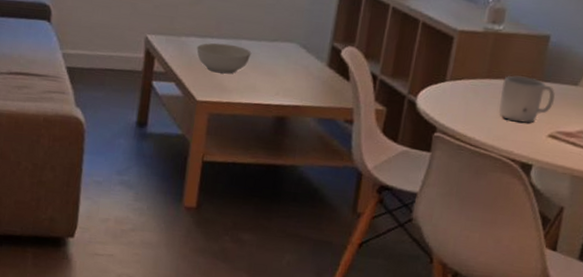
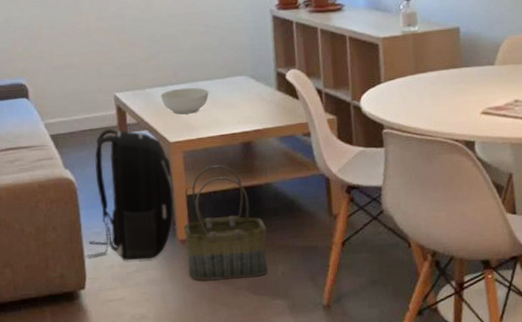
backpack: none [82,72,193,221] -> present [87,128,175,261]
basket: none [188,135,282,261] -> present [183,165,268,281]
mug: present [498,75,555,123] -> none [430,66,478,107]

